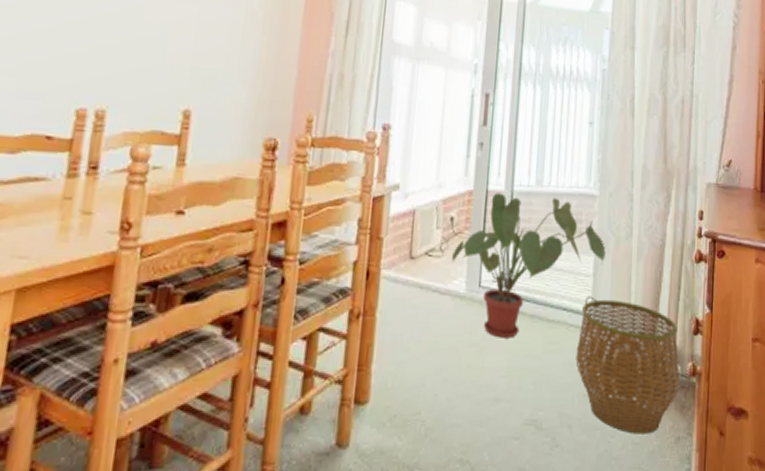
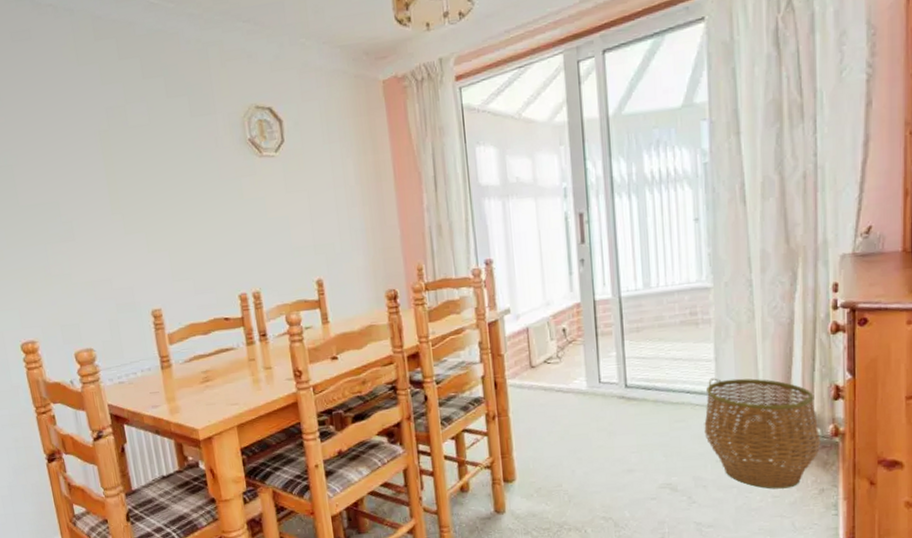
house plant: present [452,193,606,338] -> none [569,296,726,422]

